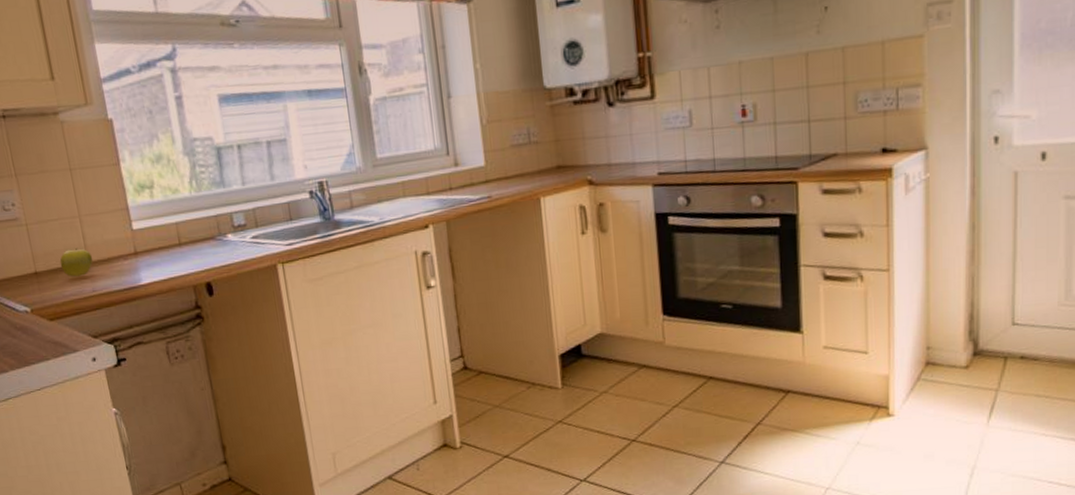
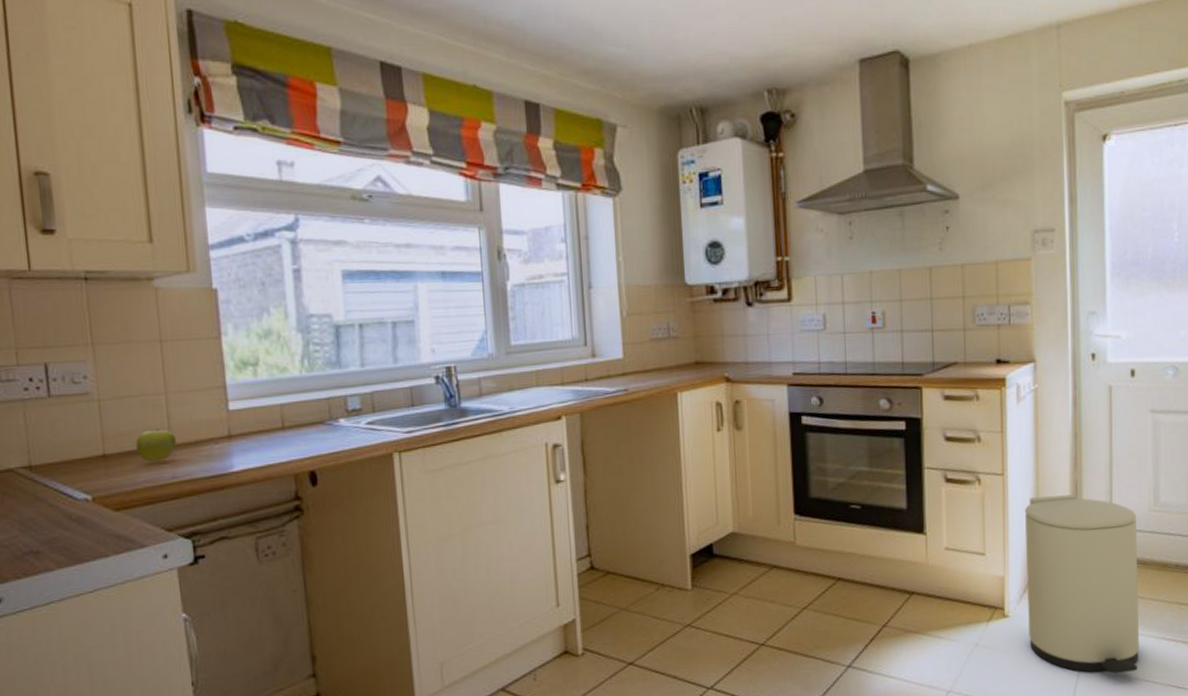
pedal bin: none [913,289,1043,474] -> present [1025,494,1139,673]

